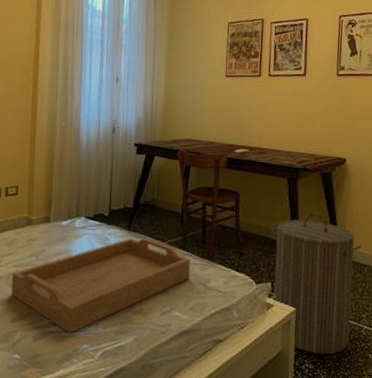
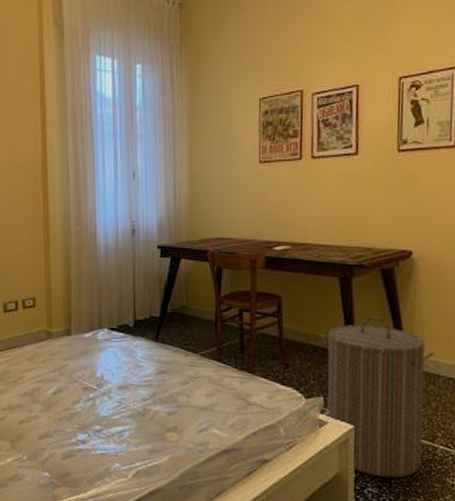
serving tray: present [11,238,191,333] -> none [35,350,228,452]

